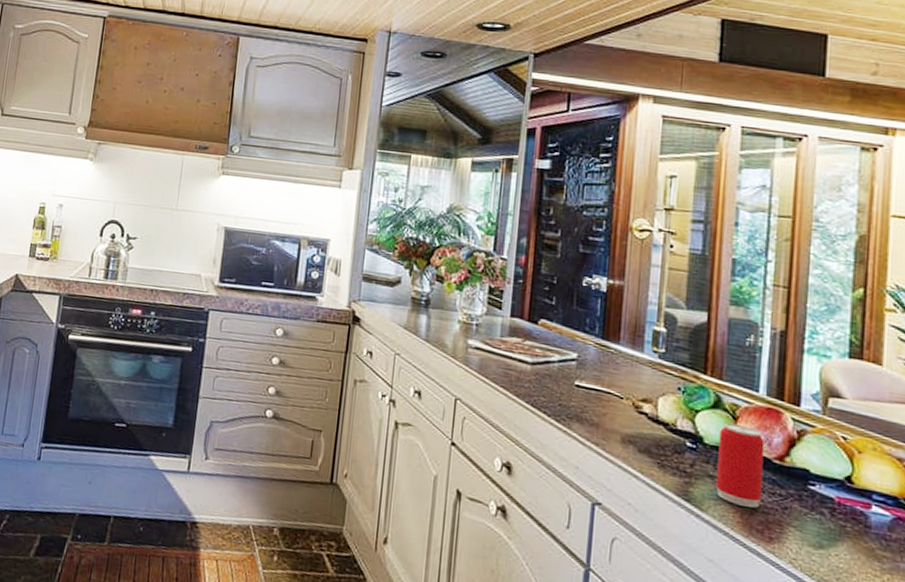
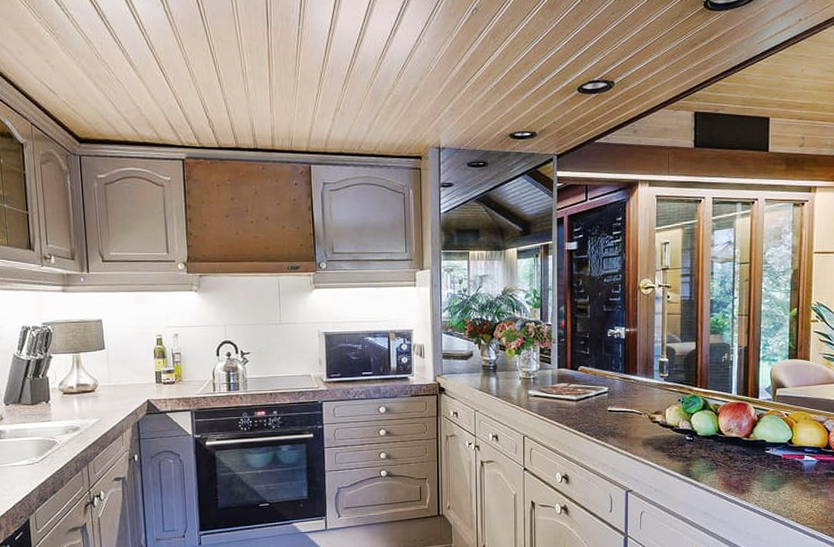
beverage can: present [716,423,765,508] -> none [707,418,737,473]

